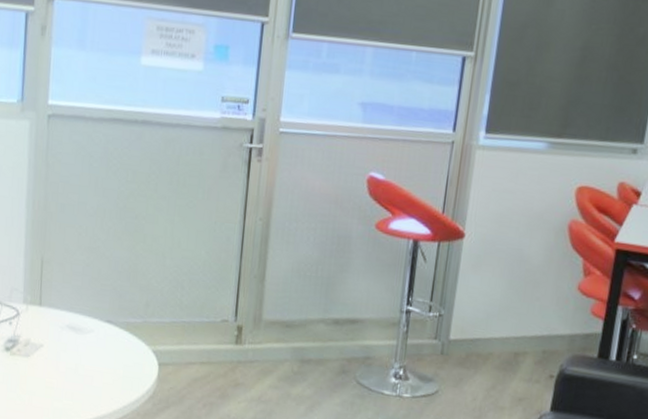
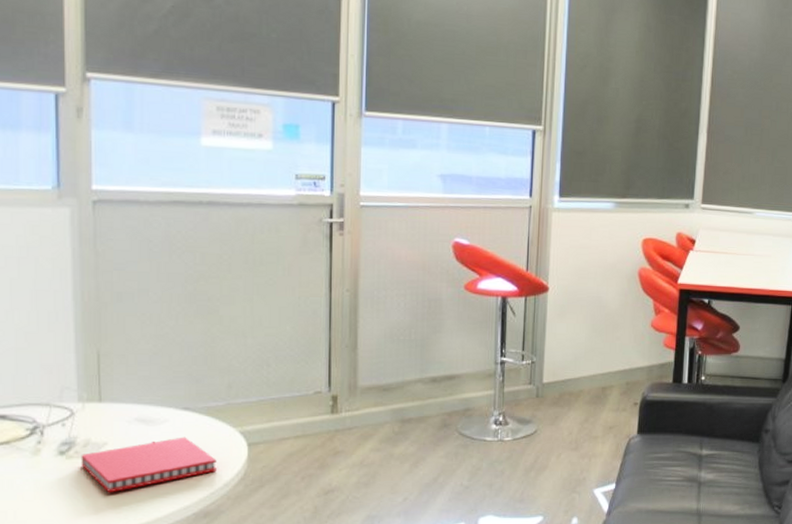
notebook: none [21,348,131,393] -> present [81,437,217,493]

